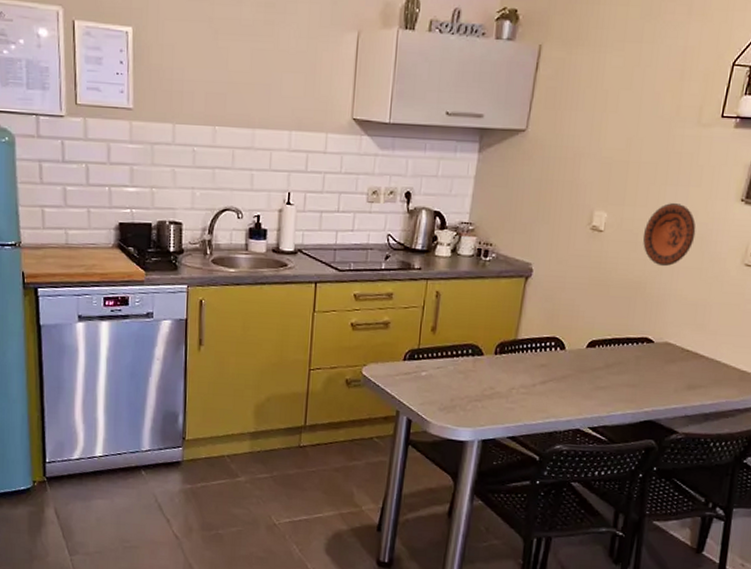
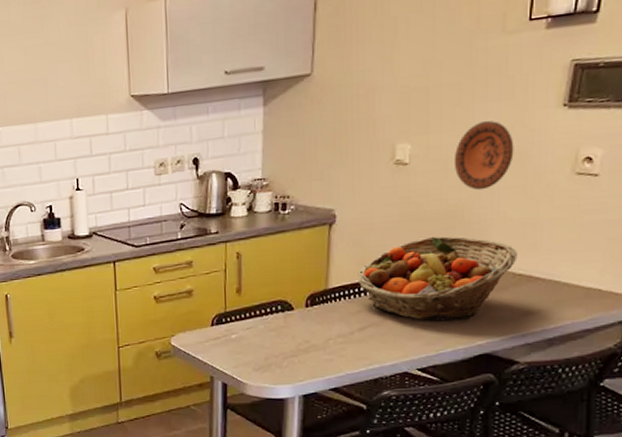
fruit basket: none [545,303,688,386] -> present [358,236,518,321]

